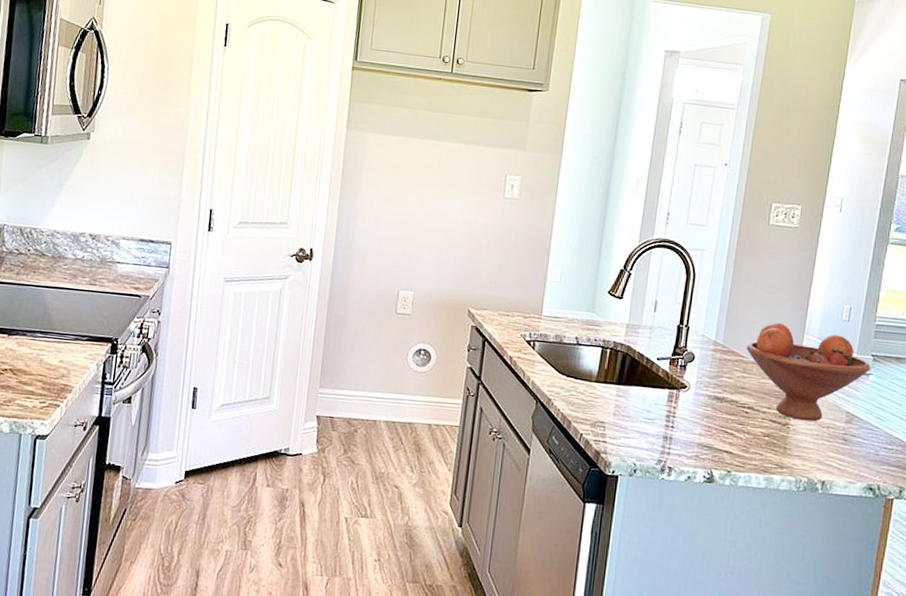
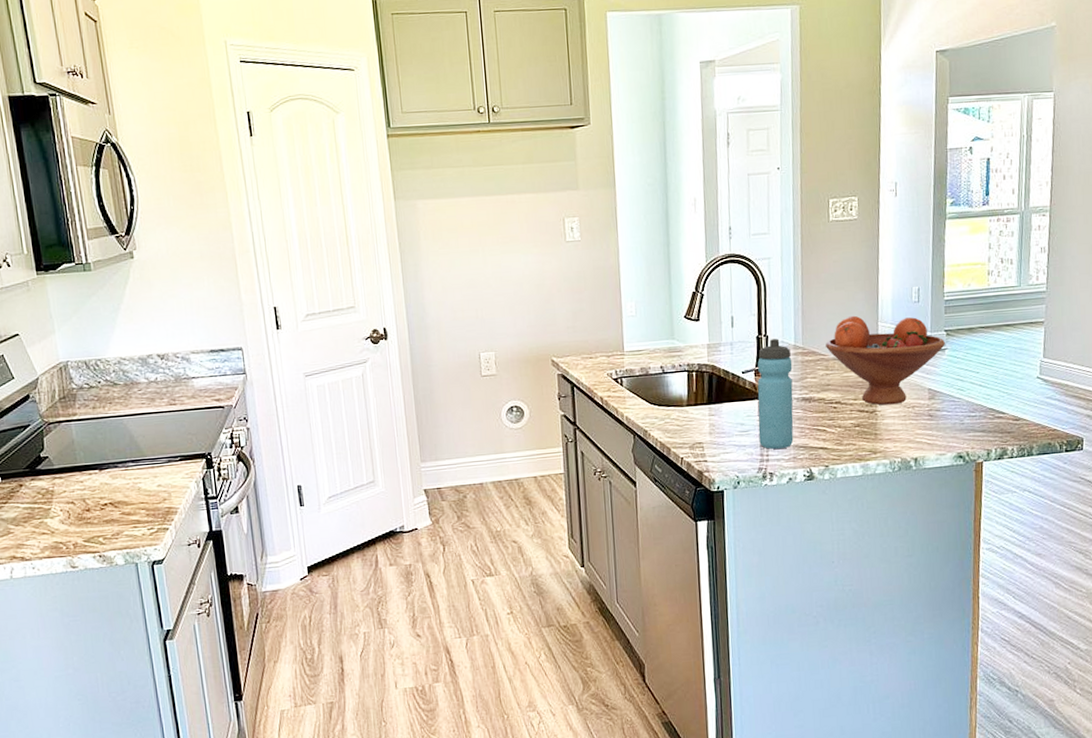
water bottle: none [663,330,710,445] -> present [757,338,794,450]

